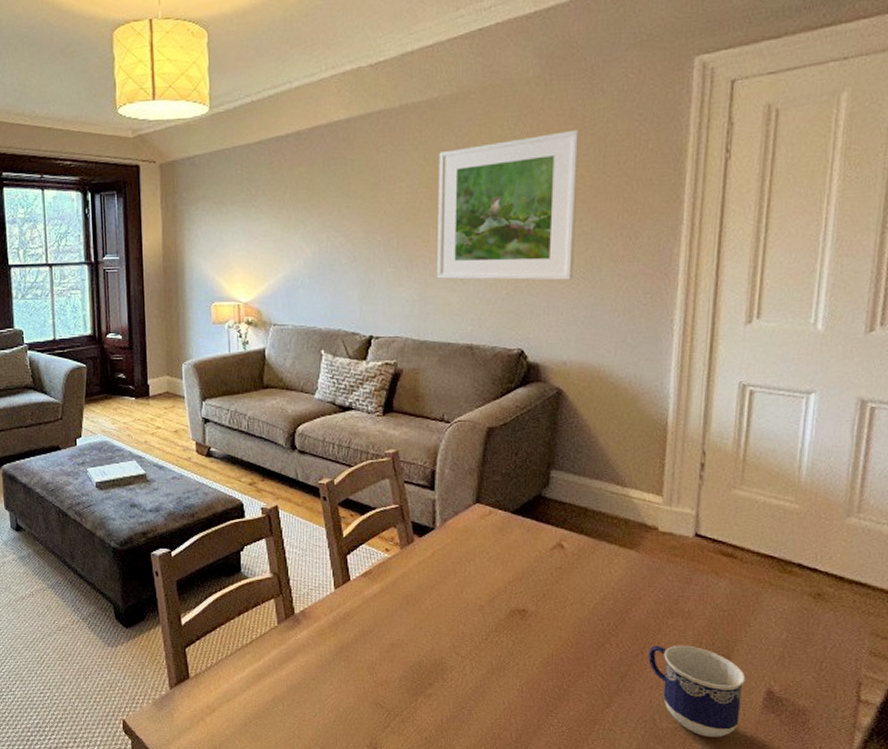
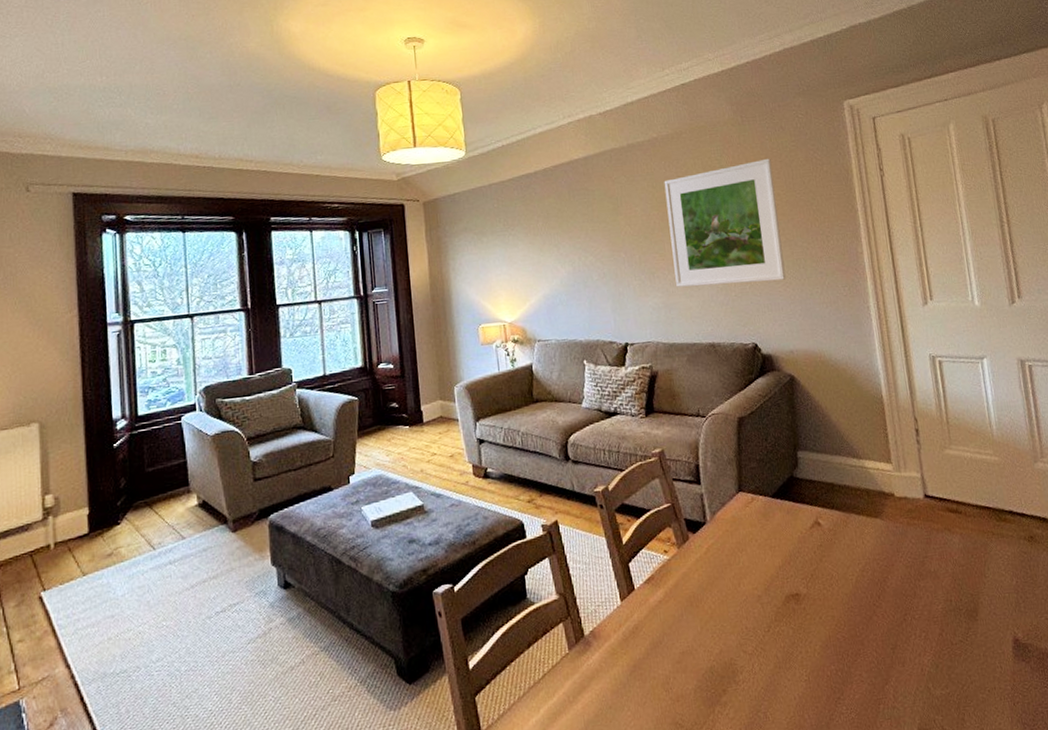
cup: present [648,645,746,737] -> none [910,605,999,698]

